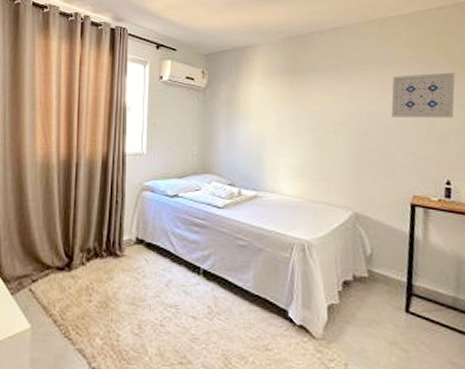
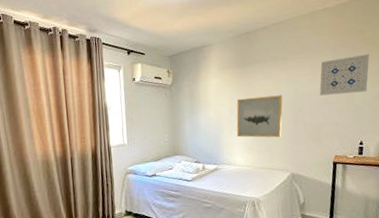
wall art: none [283,111,344,164] -> present [236,95,283,138]

